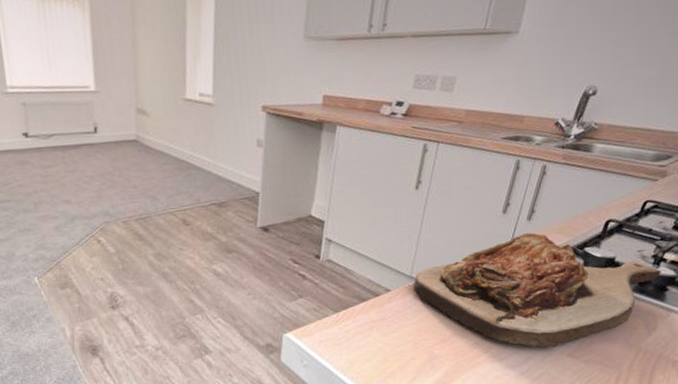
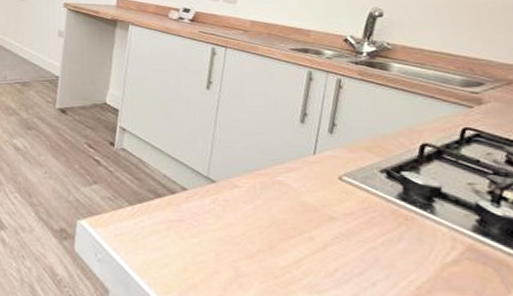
cutting board: present [413,233,661,348] -> none [211,147,505,288]

